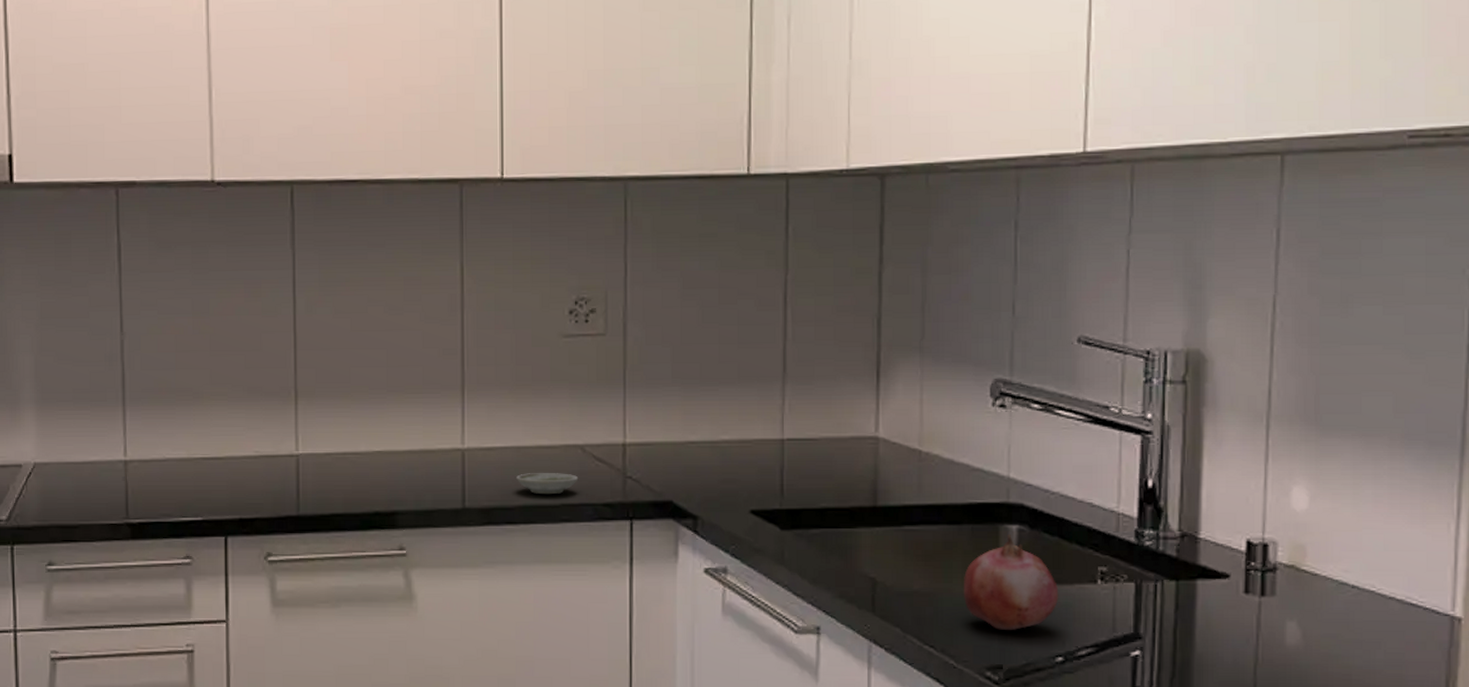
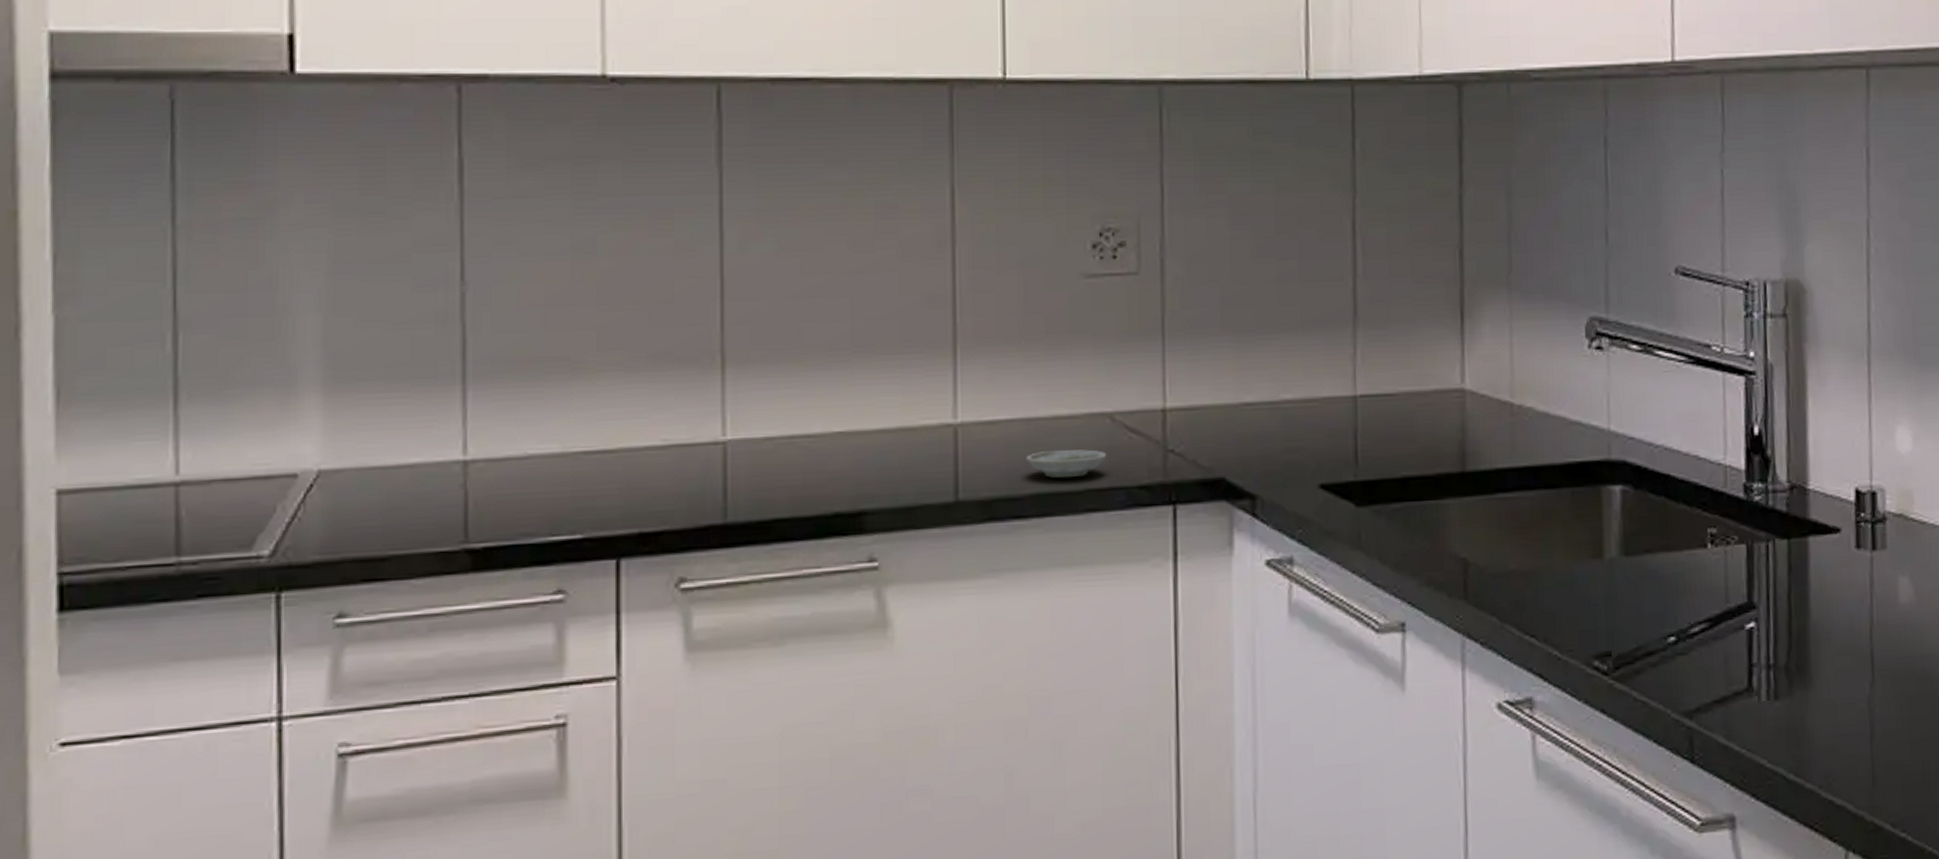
fruit: present [963,534,1059,630] -> none [1564,496,1668,610]

